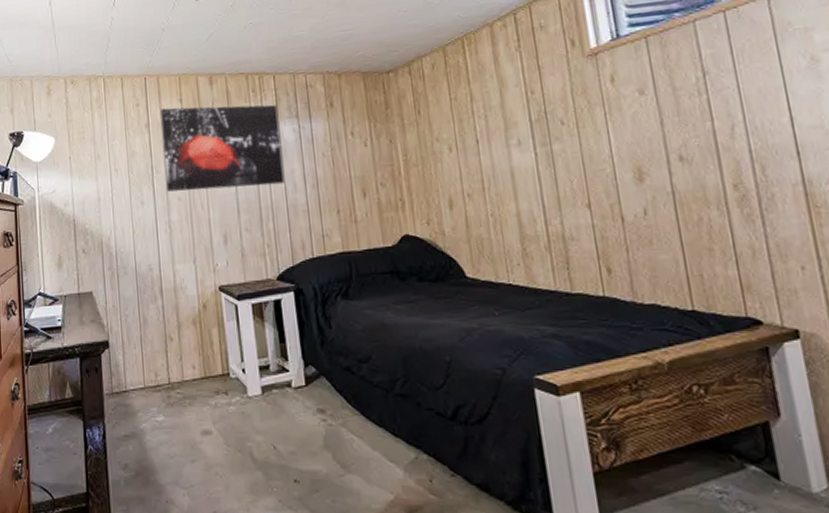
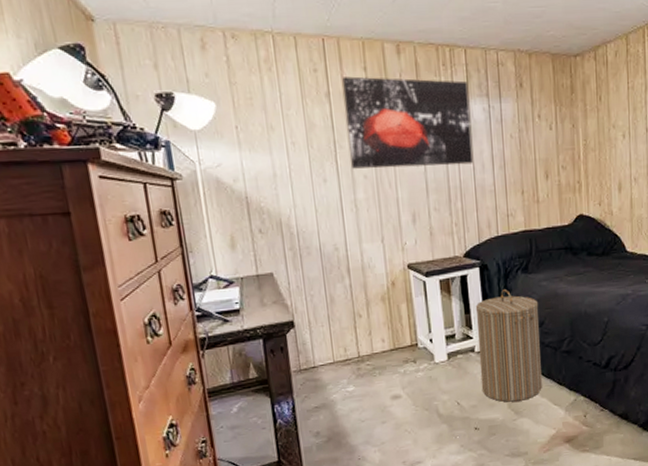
laundry hamper: none [291,317,373,452] -> present [475,289,542,402]

